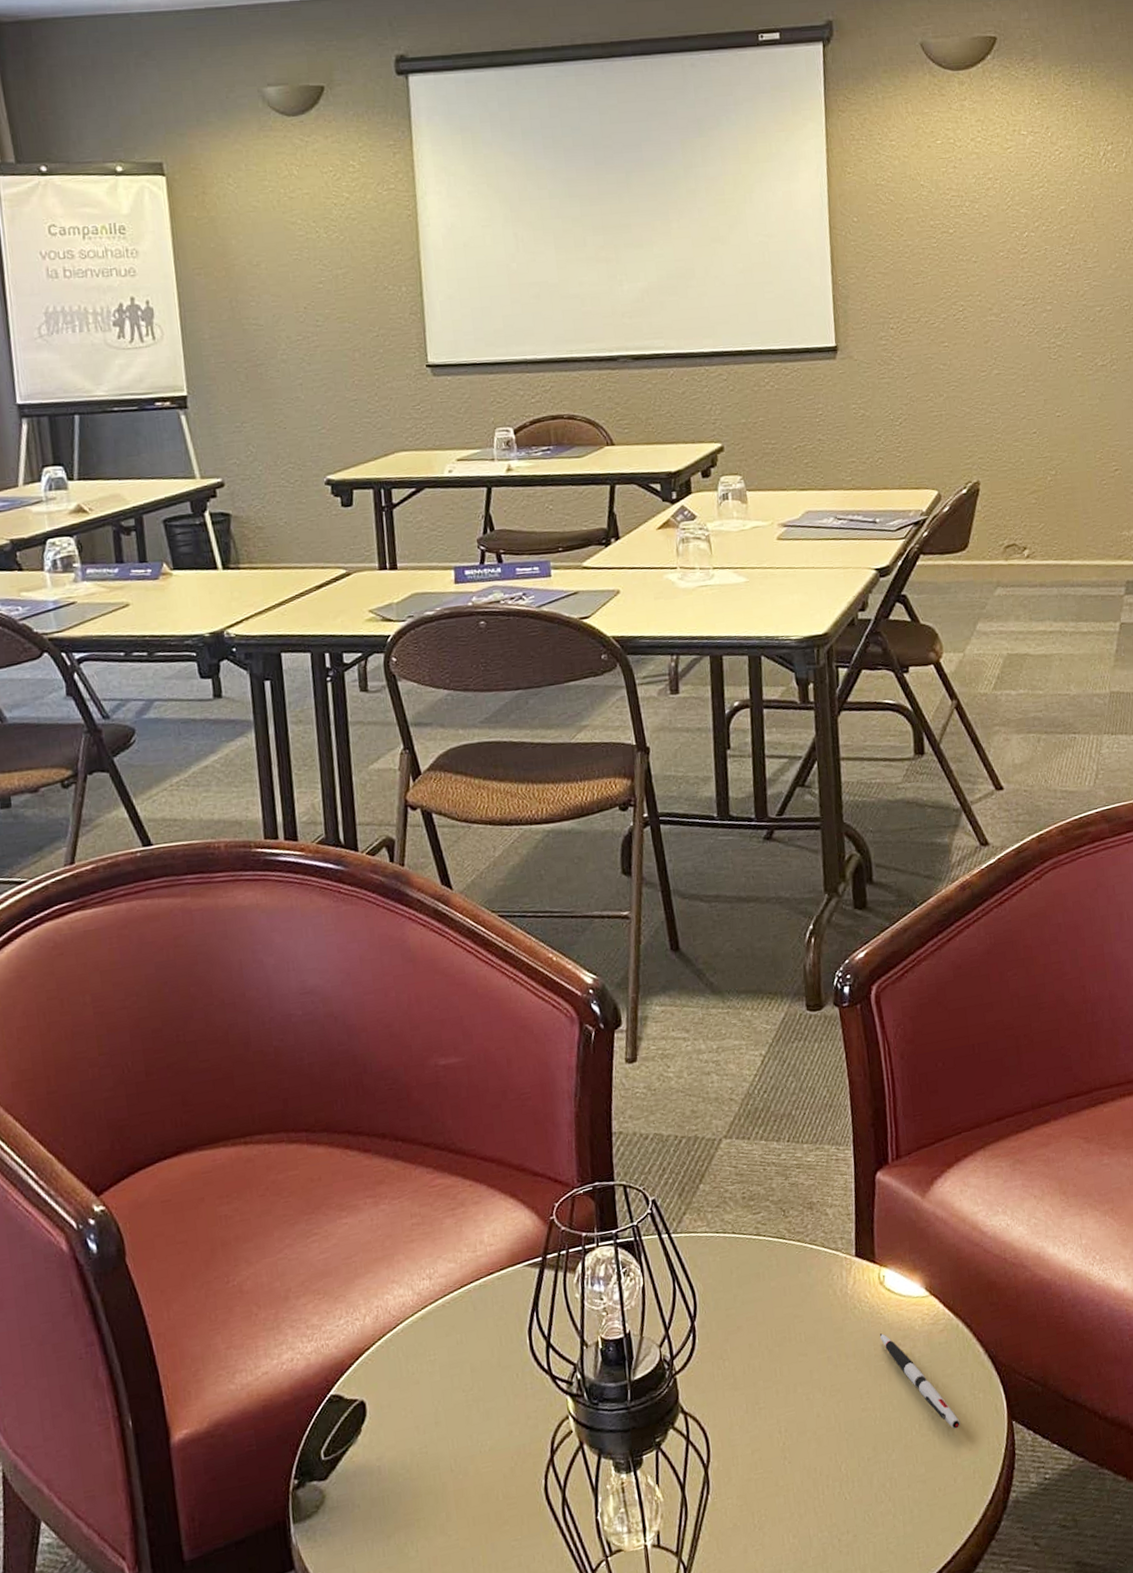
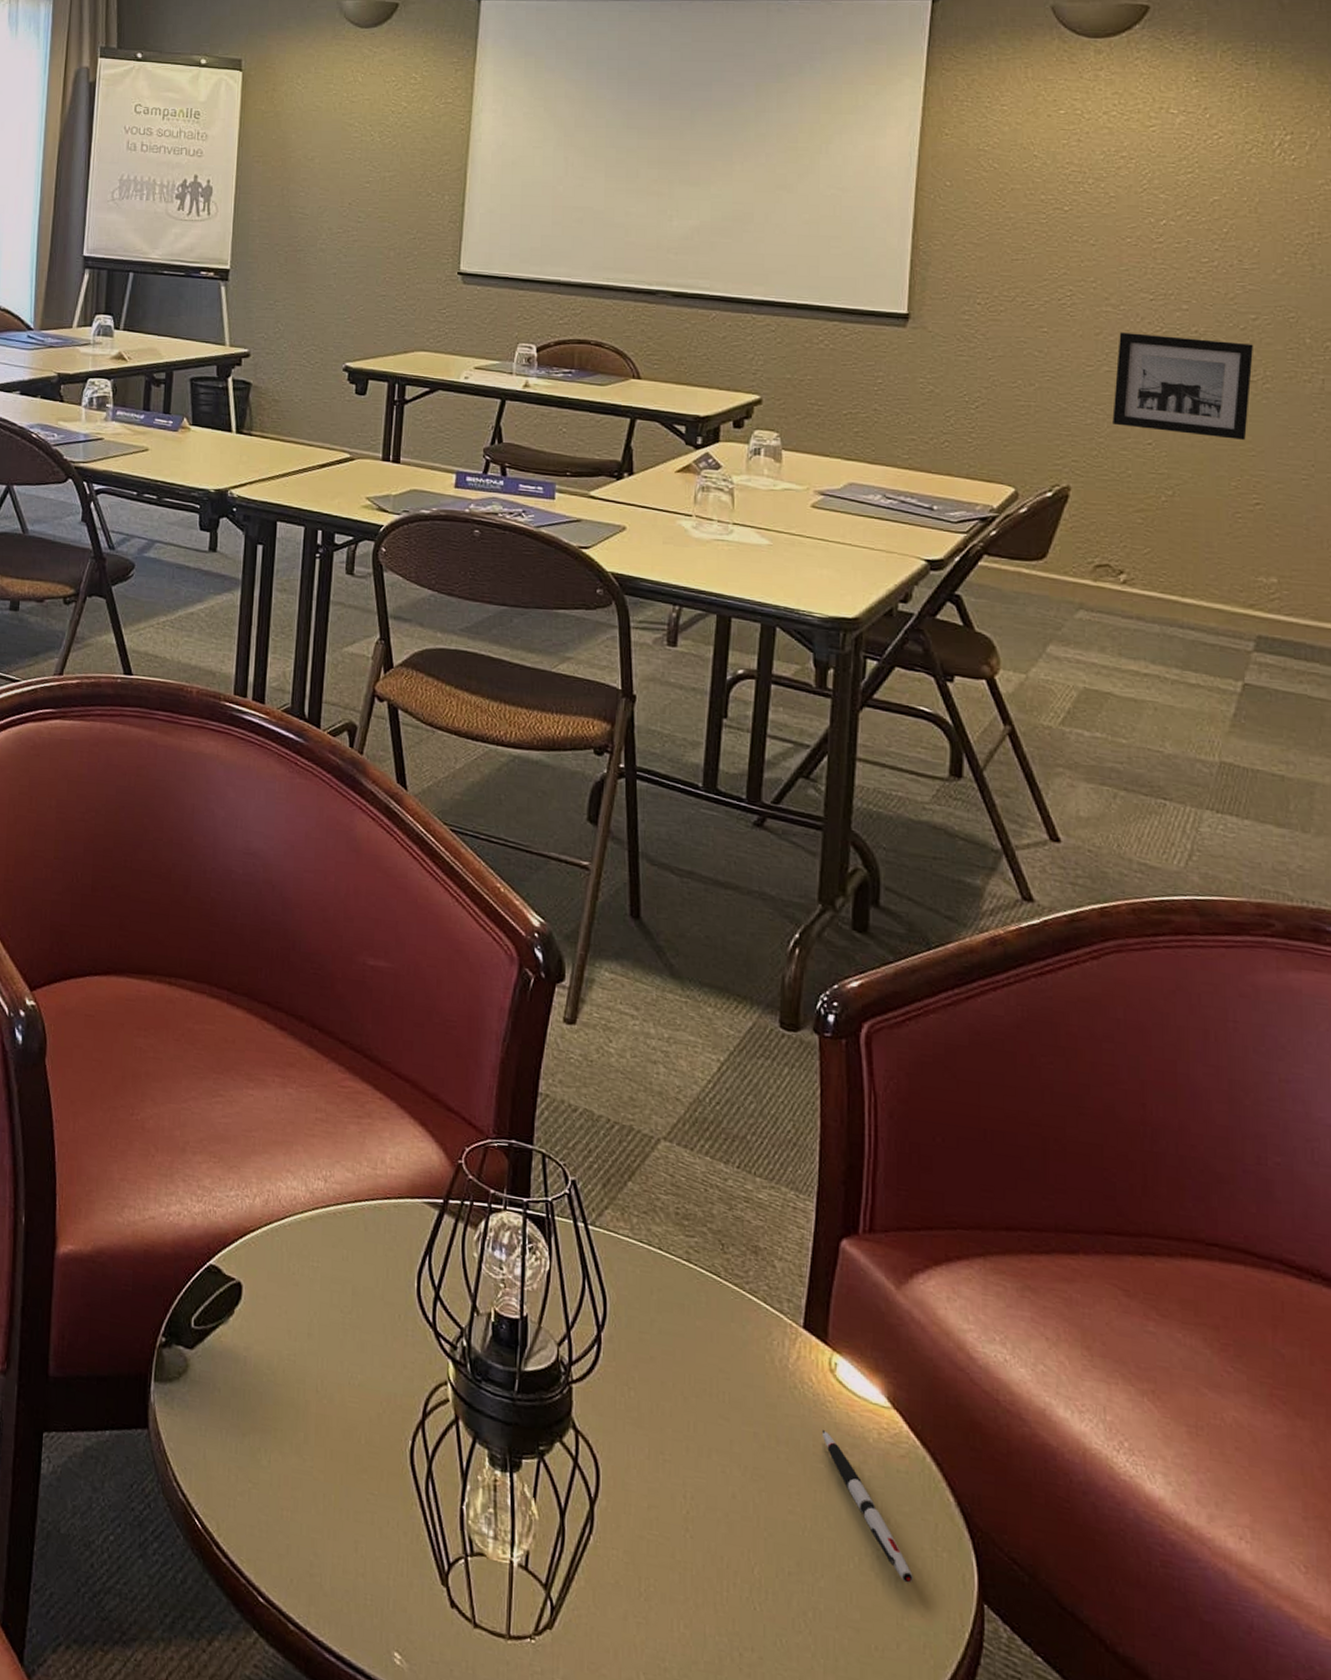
wall art: none [1002,333,1103,421] -> present [1112,332,1254,440]

